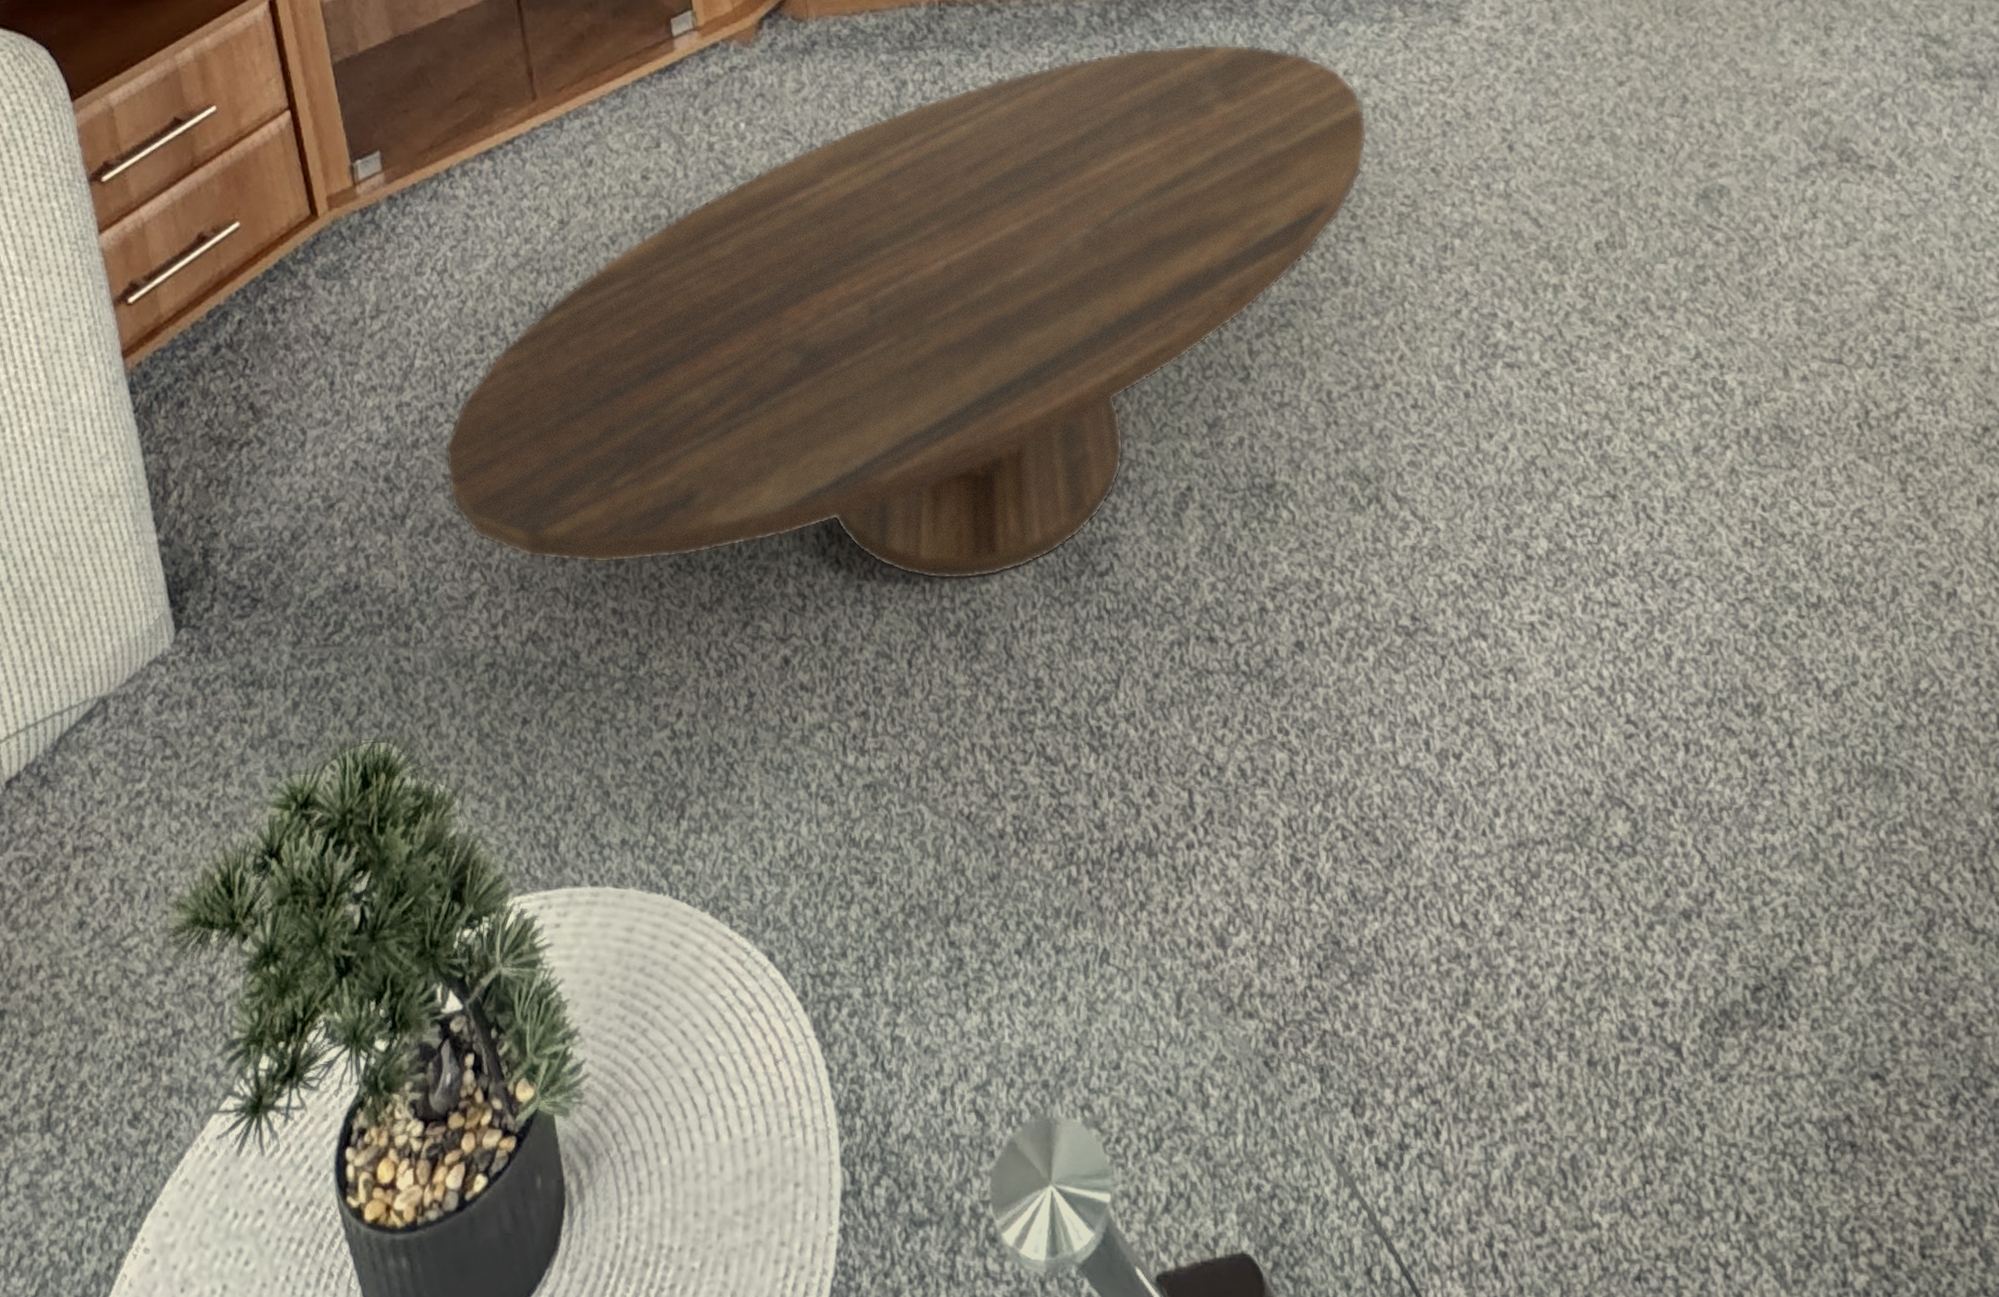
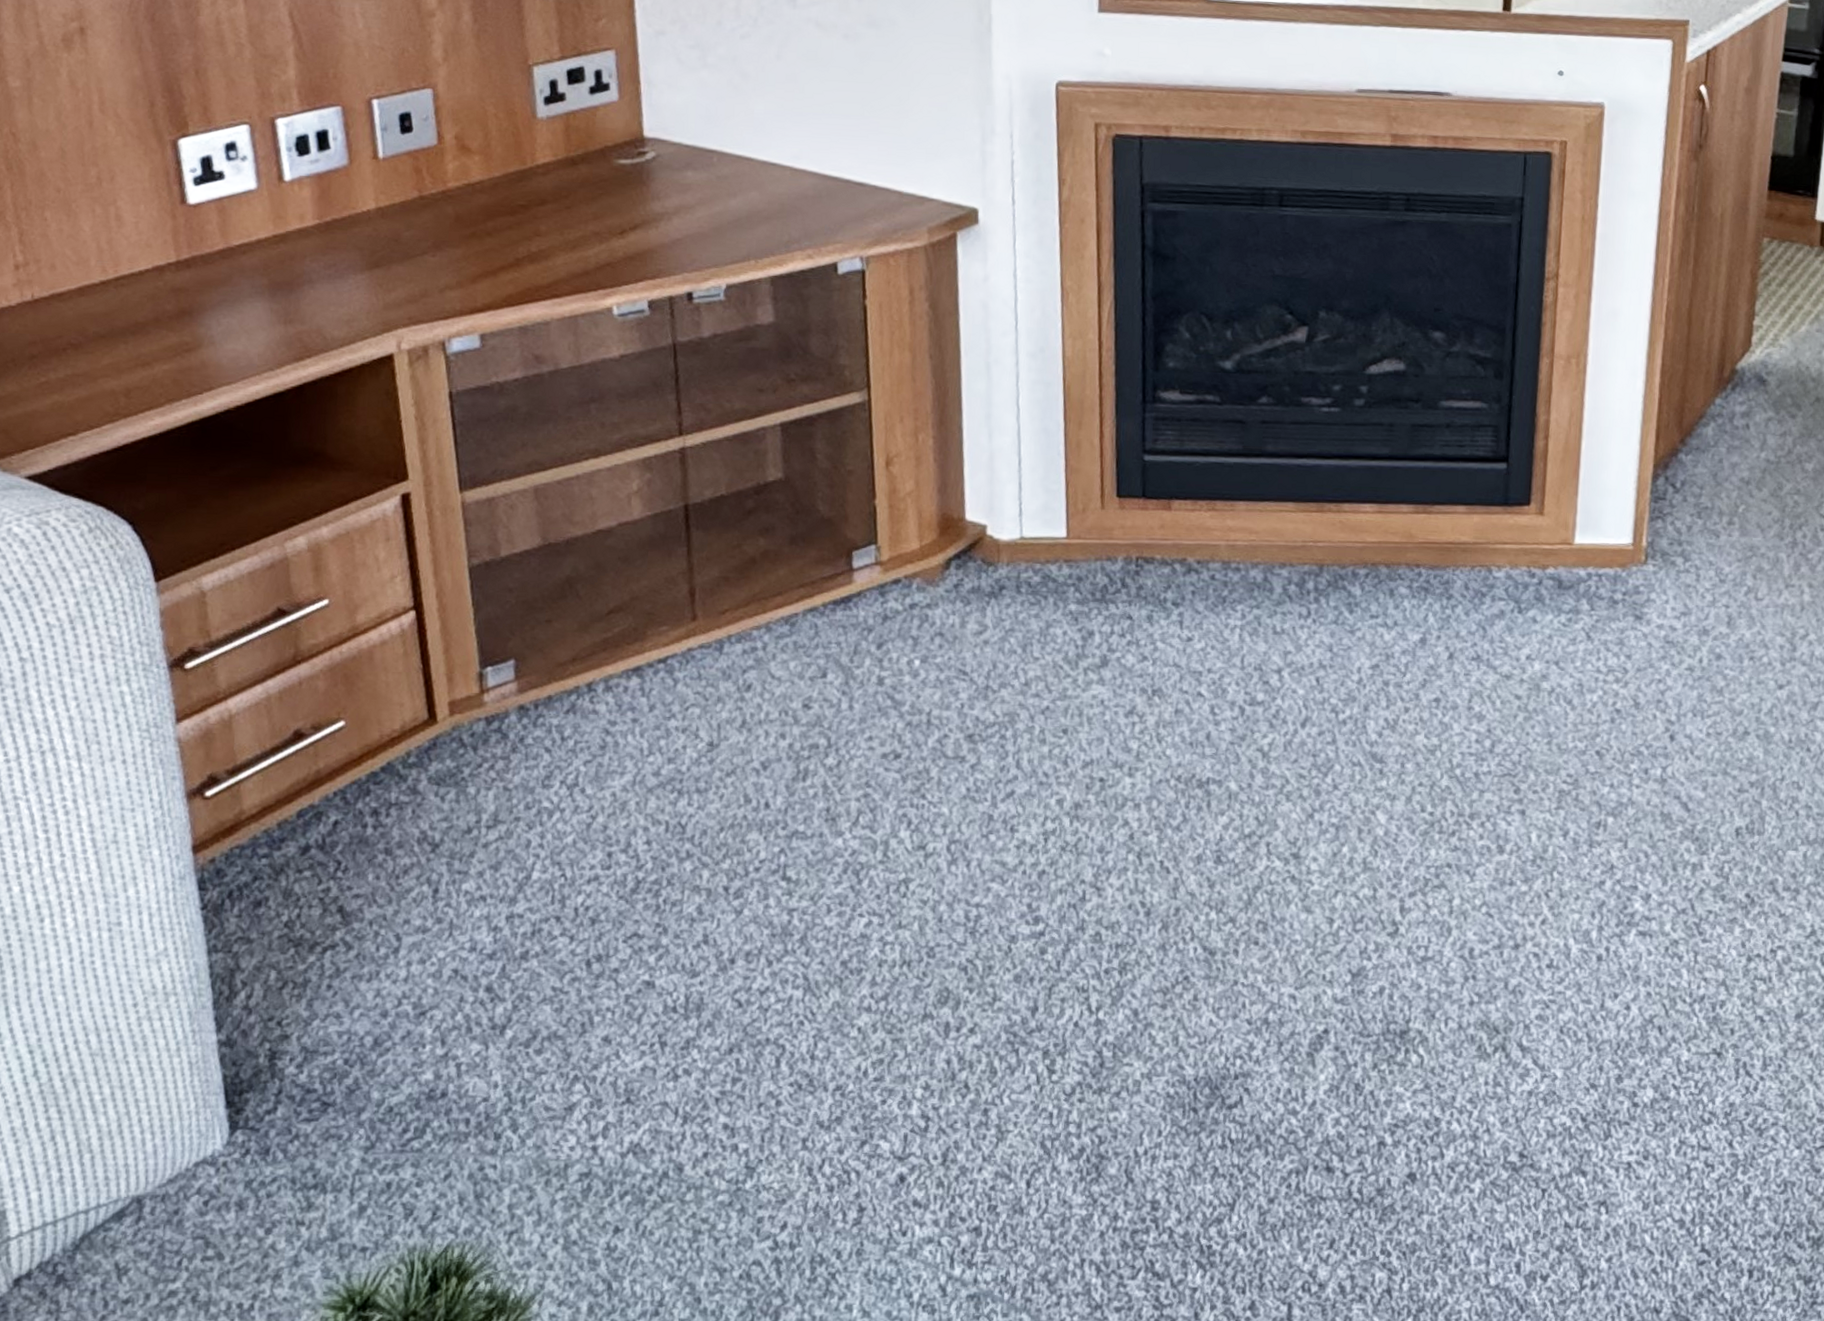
coffee table: present [444,43,1368,580] -> none [556,619,1542,1108]

